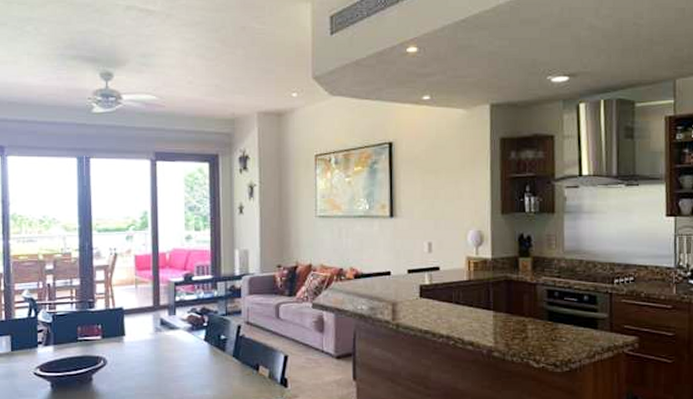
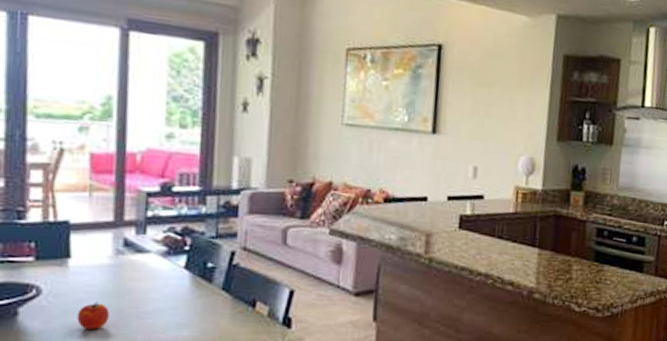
fruit: none [131,369,153,391] -> present [76,301,109,330]

